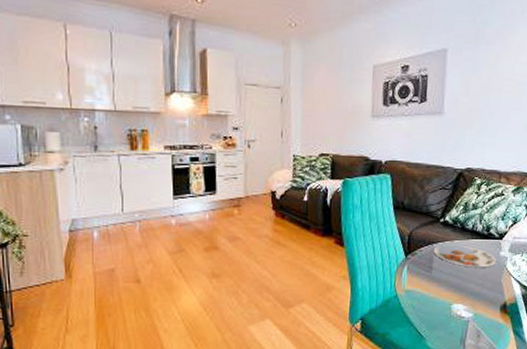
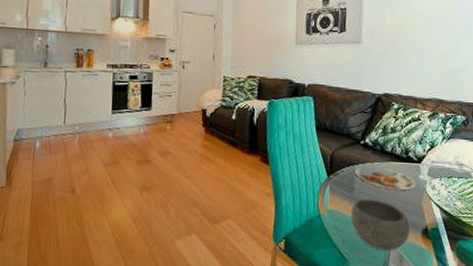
bowl: none [429,277,489,327] -> present [351,199,410,251]

